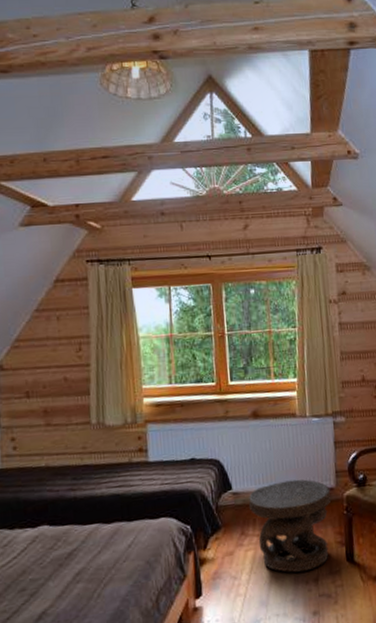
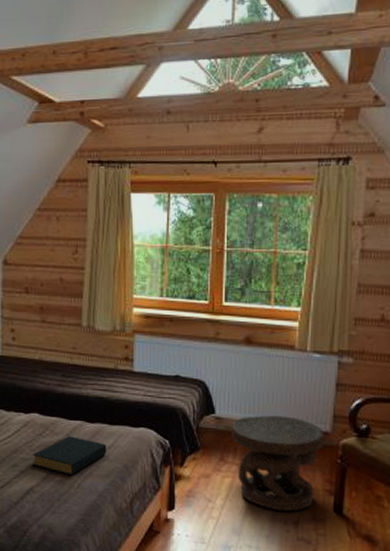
hardback book: none [43,542,127,587] -> present [32,436,107,476]

